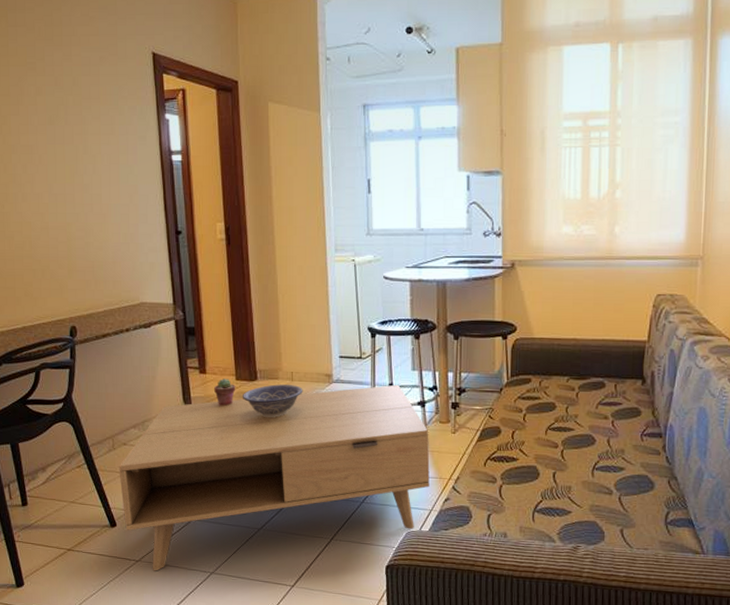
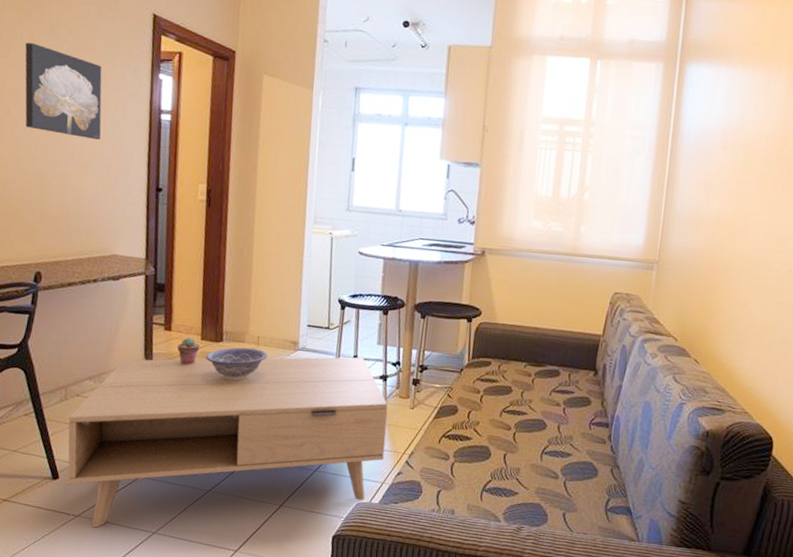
wall art: none [33,97,116,188] -> present [25,42,102,140]

